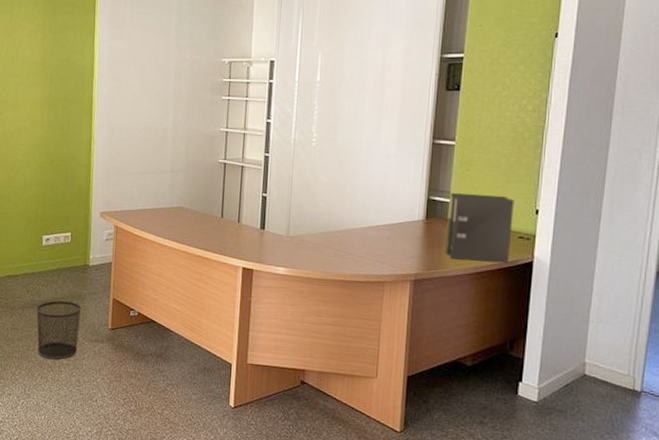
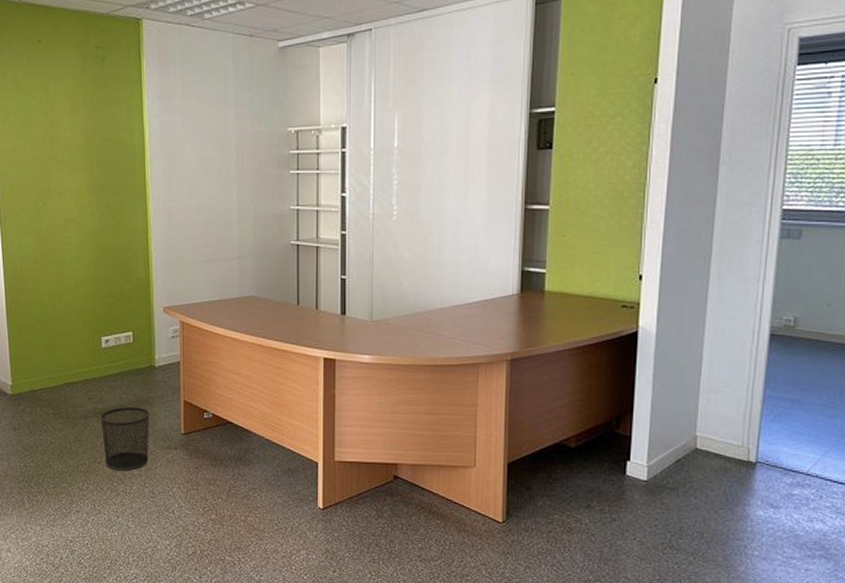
binder: present [445,193,514,263] -> none [543,262,616,335]

